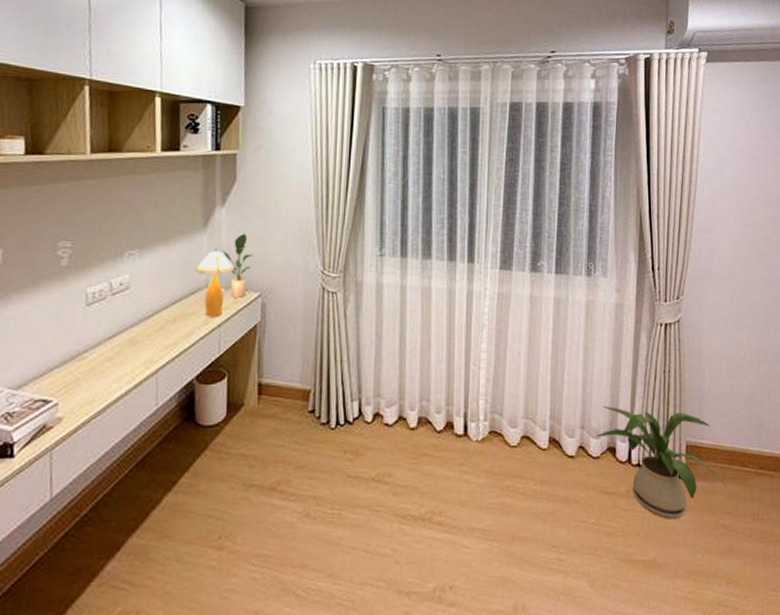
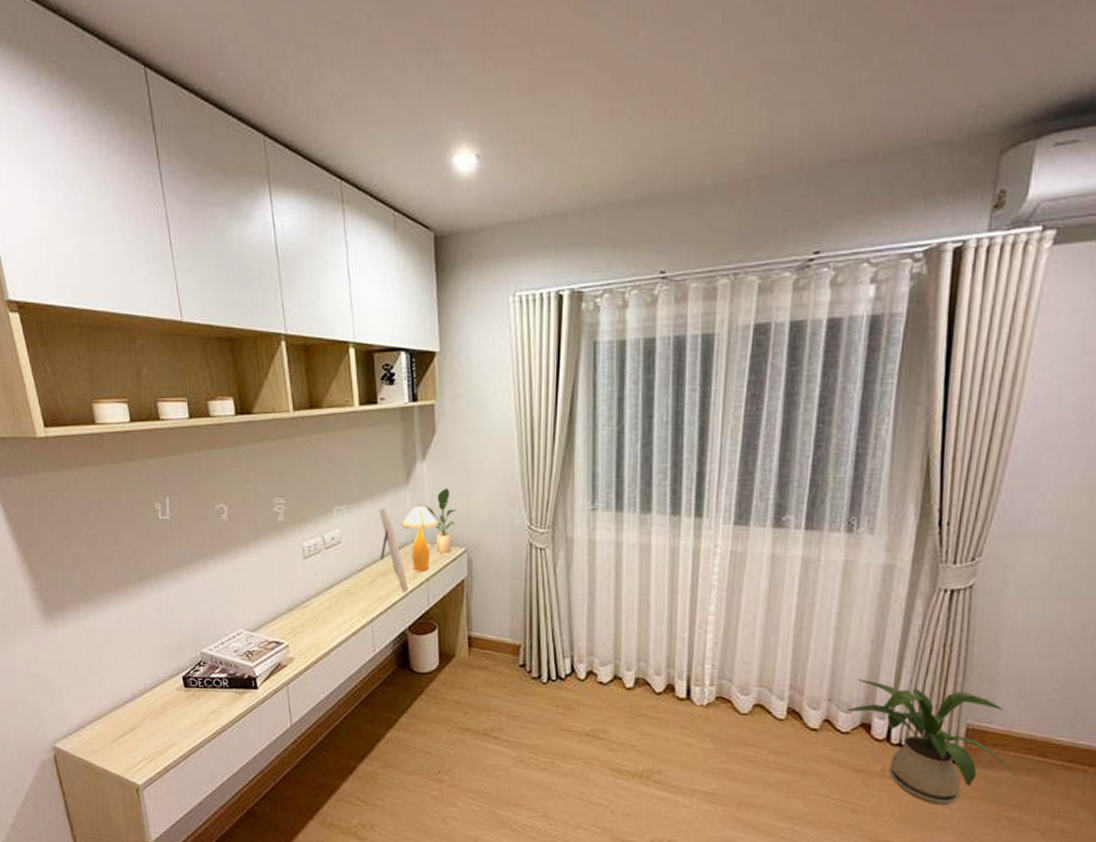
picture frame: none [172,253,201,340] -> present [379,509,410,593]

